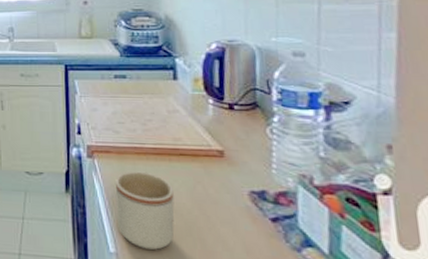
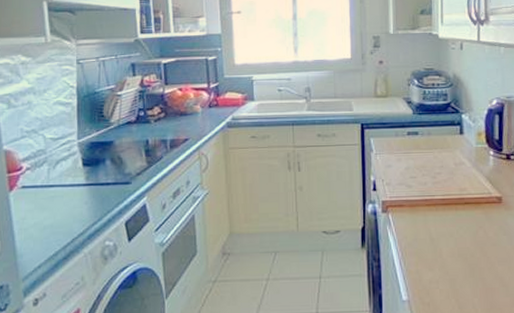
mug: present [115,171,175,250] -> none [408,221,460,293]

